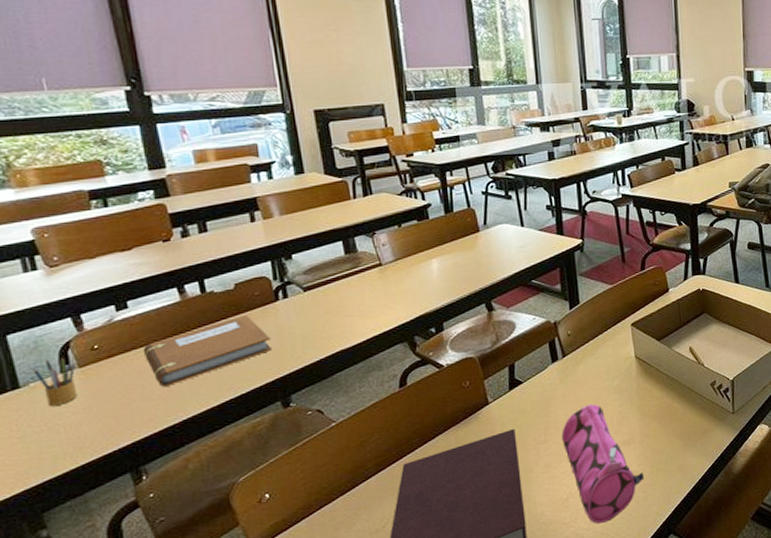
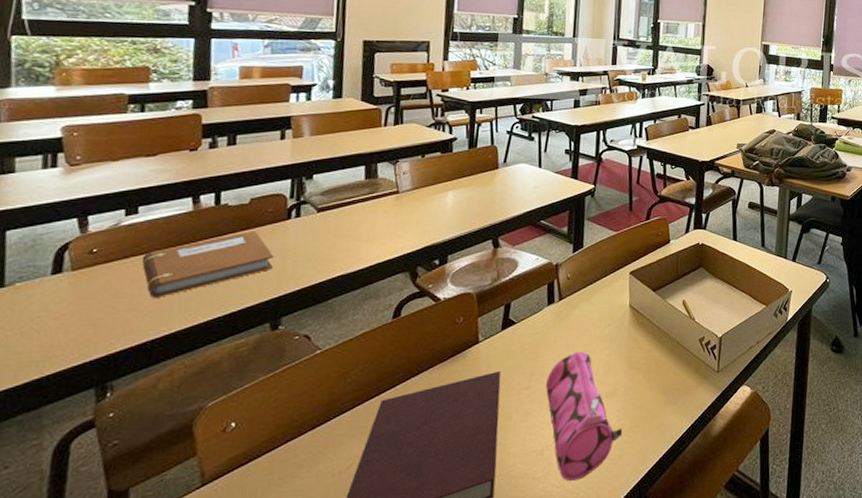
pencil box: present [32,358,78,406] -> none [22,258,70,309]

